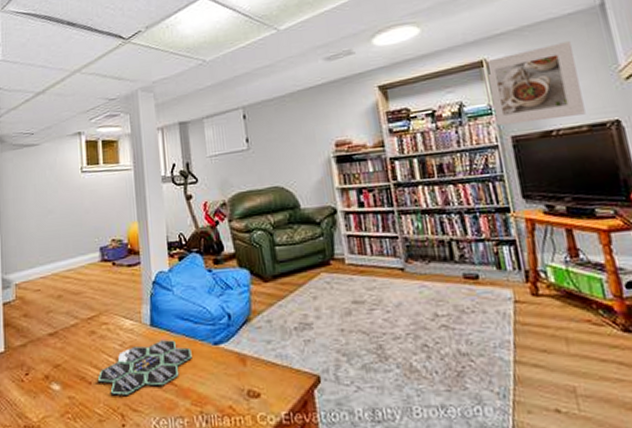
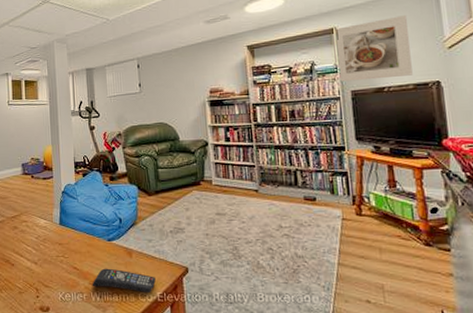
board game: present [97,339,192,397] -> none [18,236,91,276]
remote control: none [194,381,279,413] -> present [92,268,156,293]

